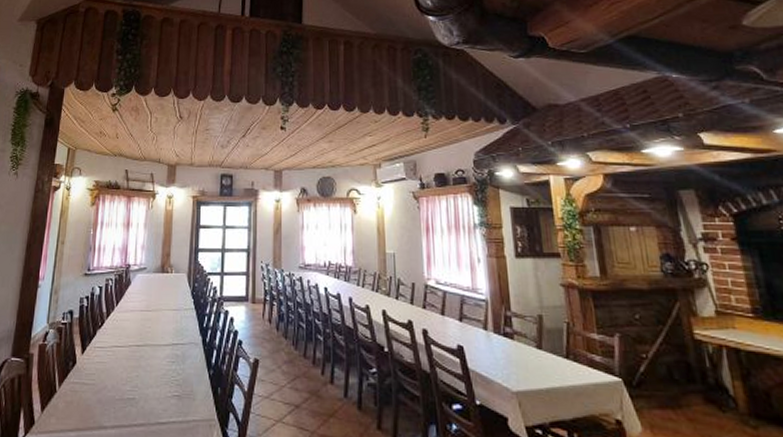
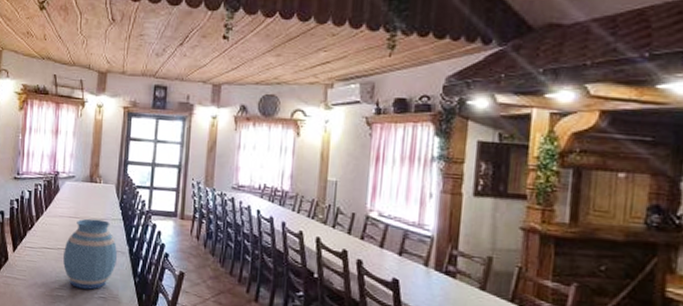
vase: none [135,310,190,388] -> present [63,218,117,290]

